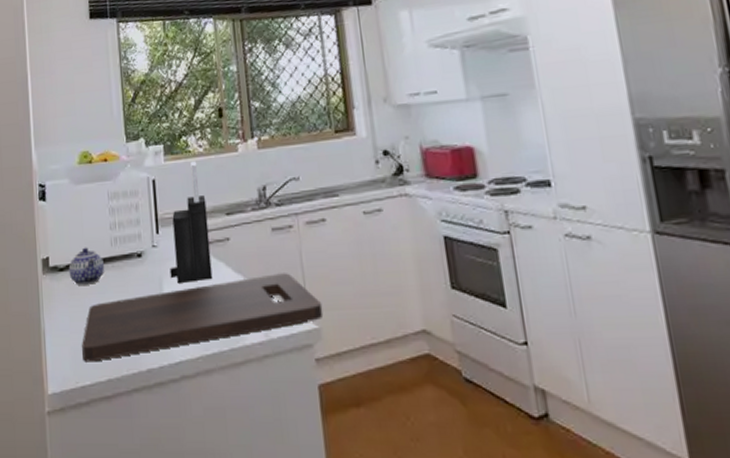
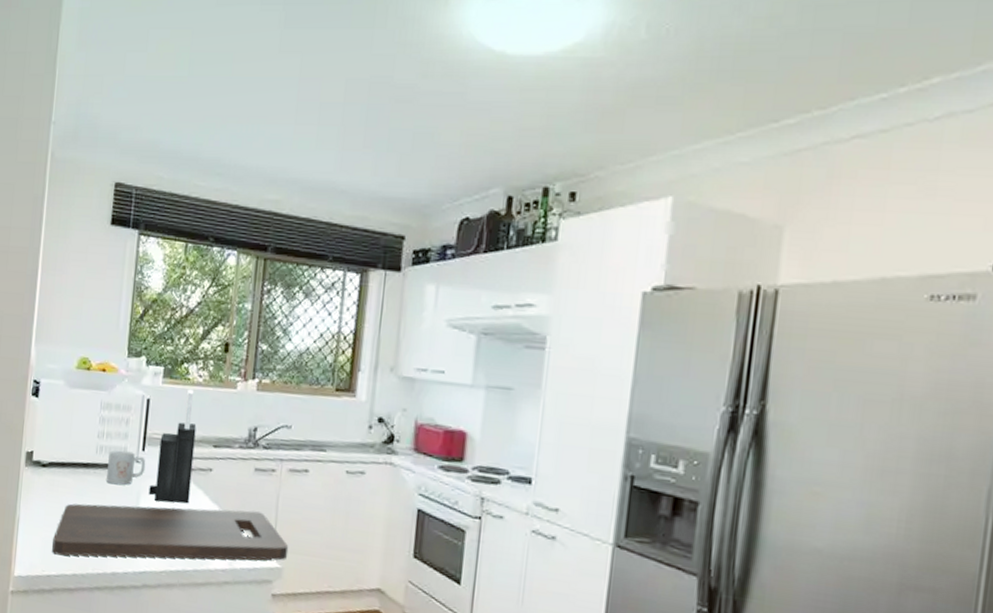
teapot: present [68,247,105,285] -> none [50,449,87,485]
mug: none [124,237,163,275] -> present [106,450,146,485]

